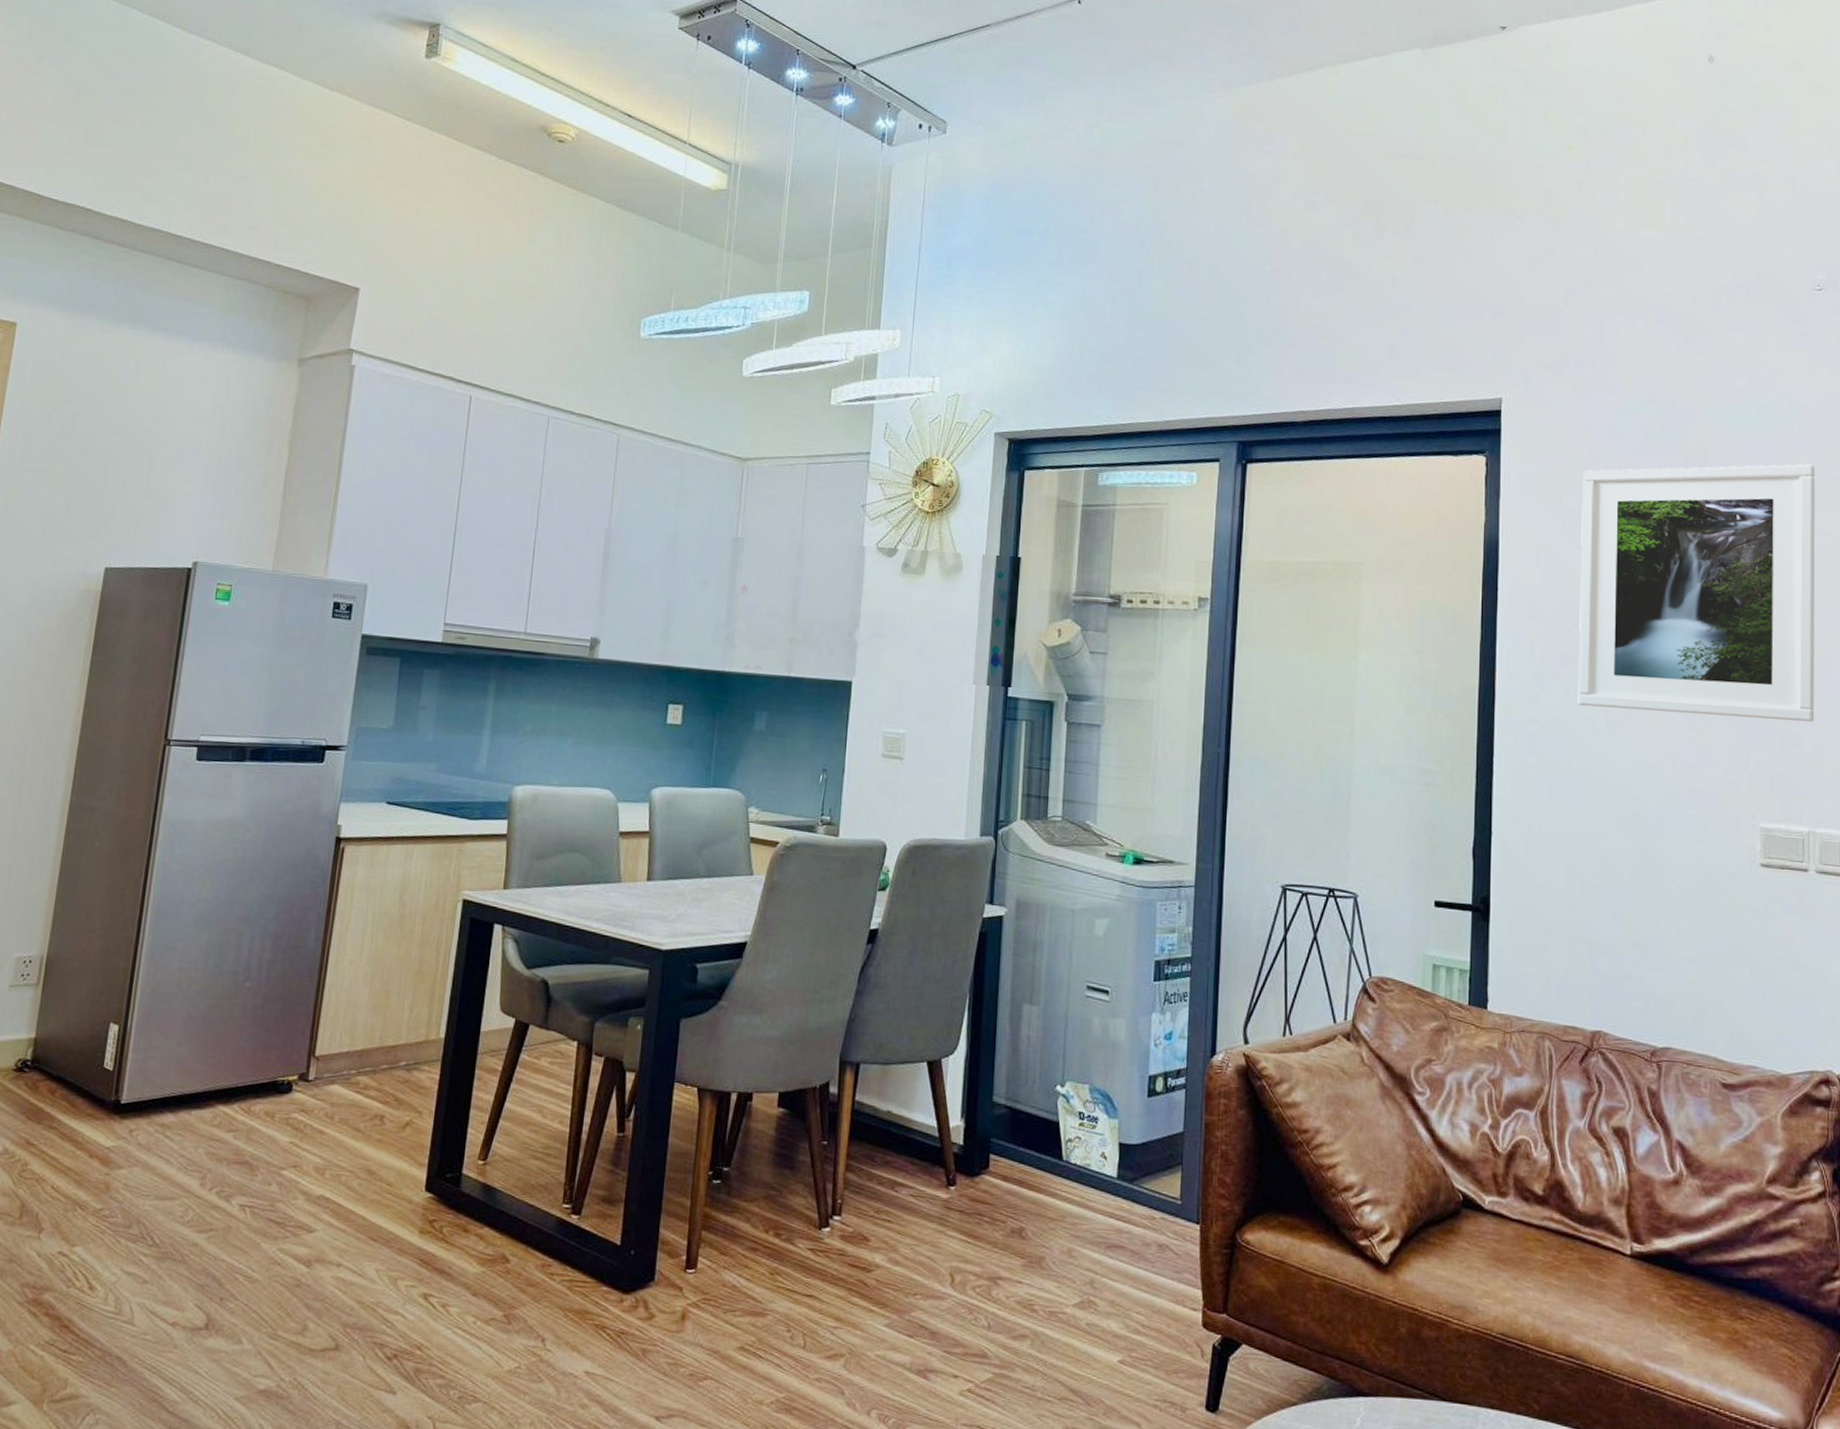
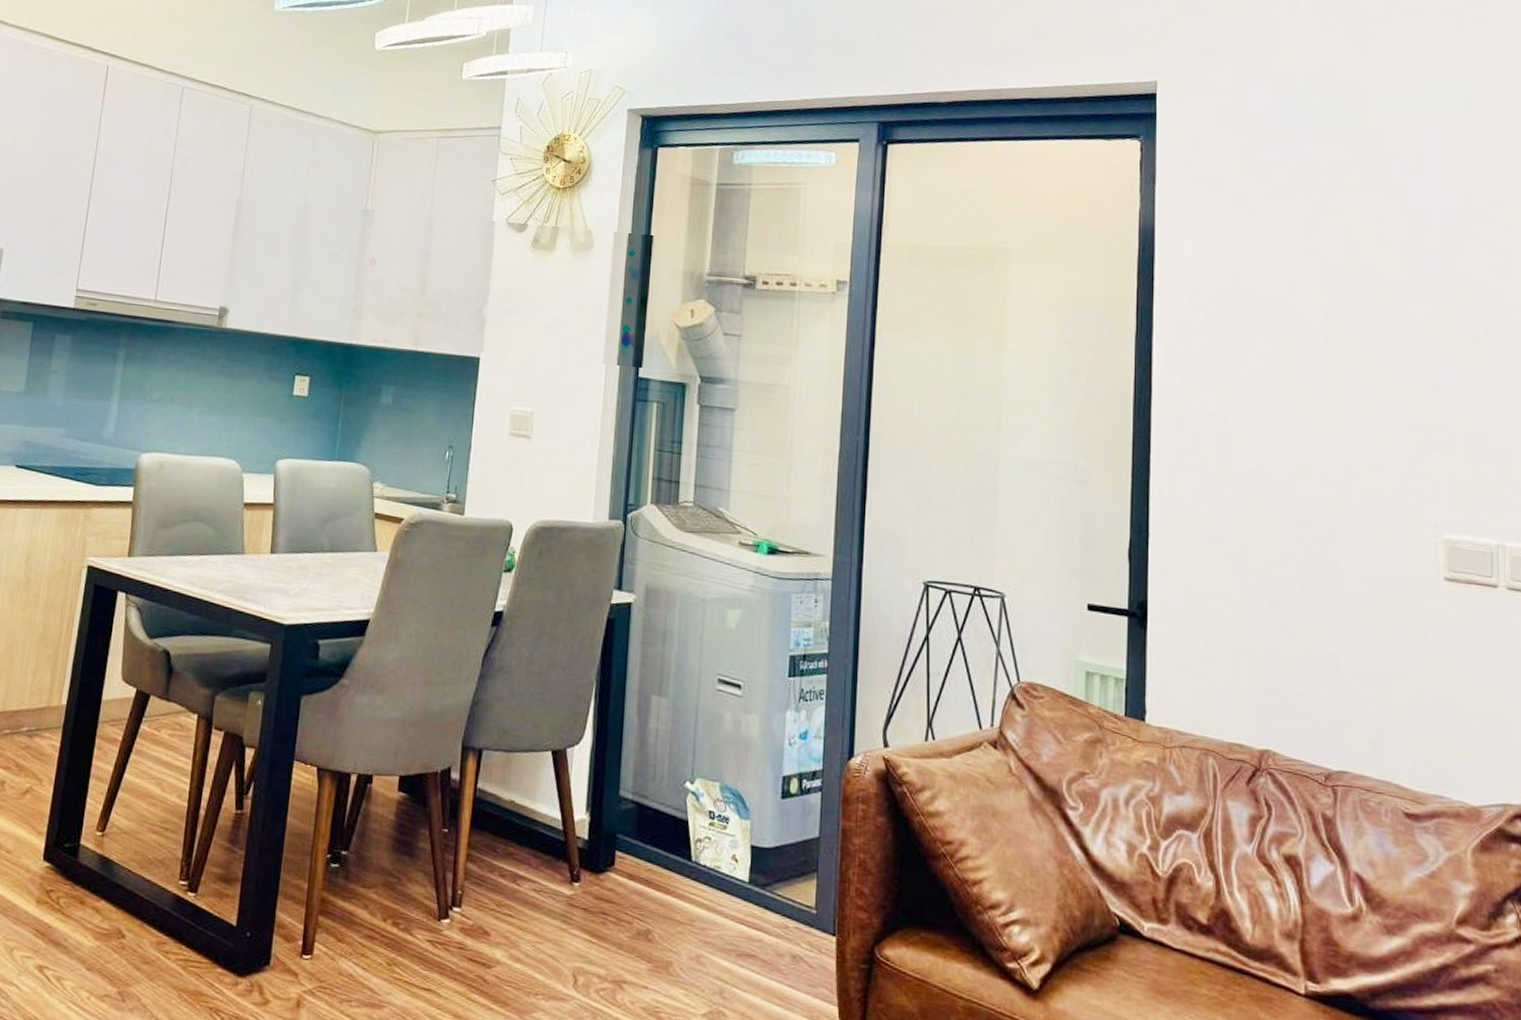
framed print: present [1577,464,1816,722] -> none [1241,154,1503,427]

